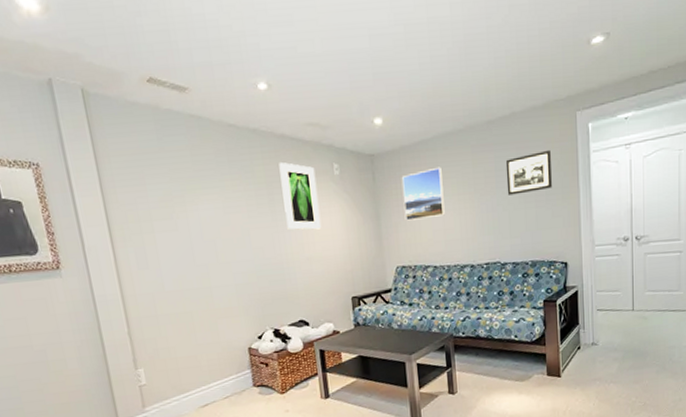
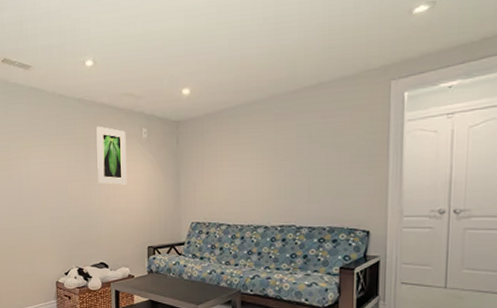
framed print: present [401,167,445,221] -> none [203,133,242,181]
picture frame: present [505,149,552,195] -> none [308,118,359,162]

